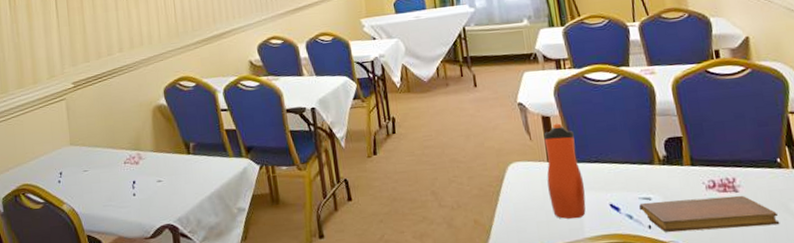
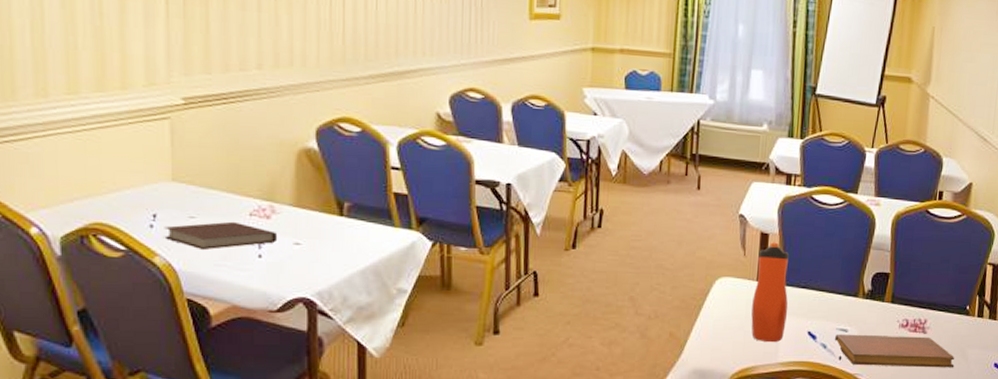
notebook: none [67,170,146,195] -> present [164,221,278,249]

